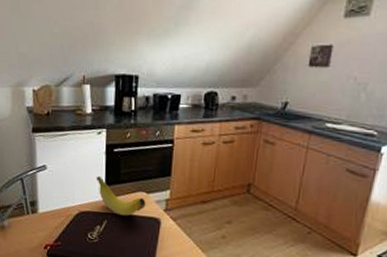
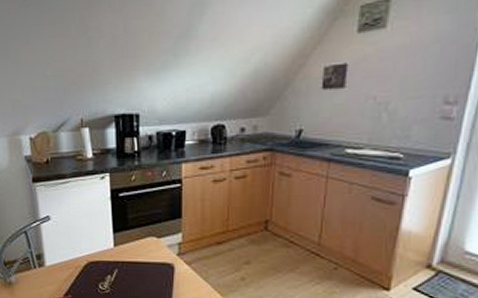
fruit: present [95,175,146,216] -> none [102,223,157,264]

